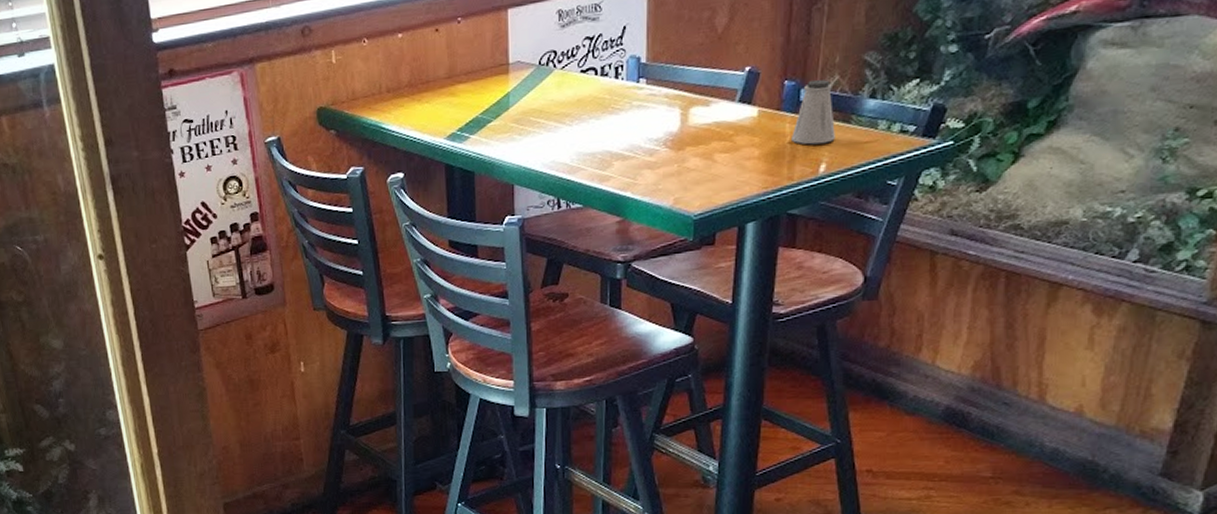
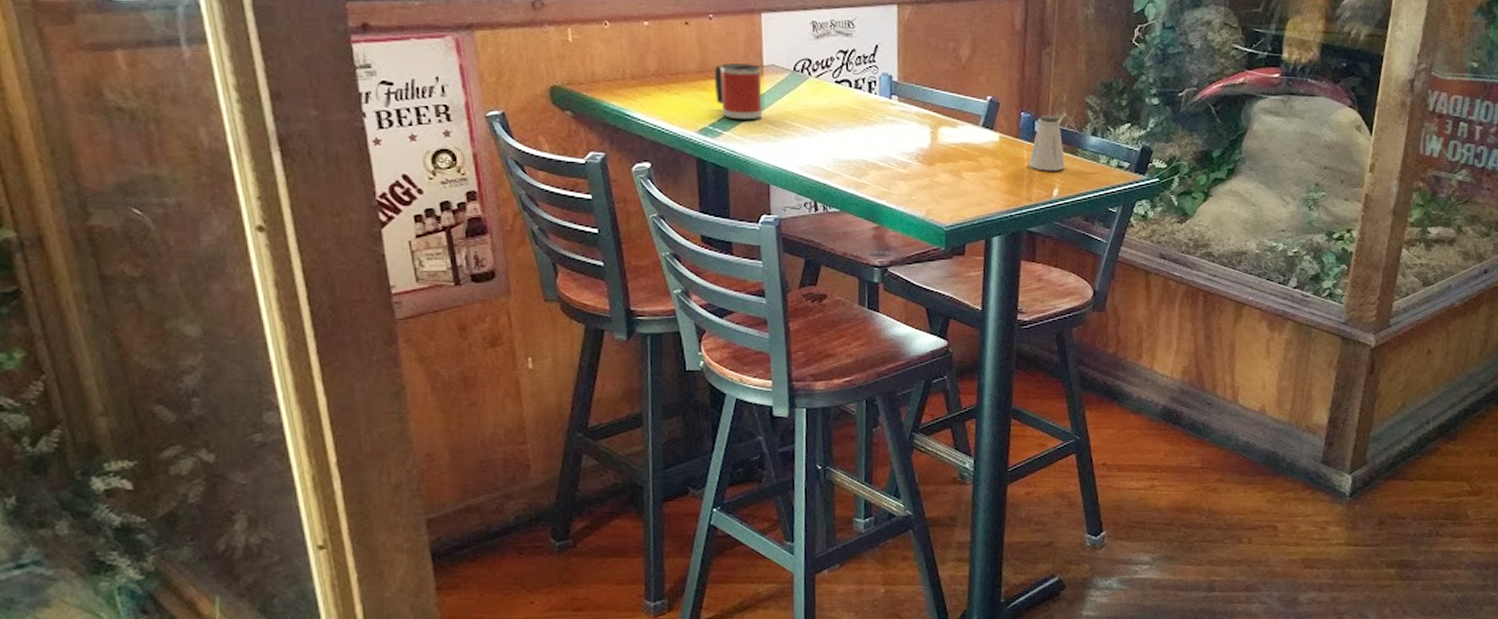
mug: none [462,63,508,122] -> present [714,63,763,120]

